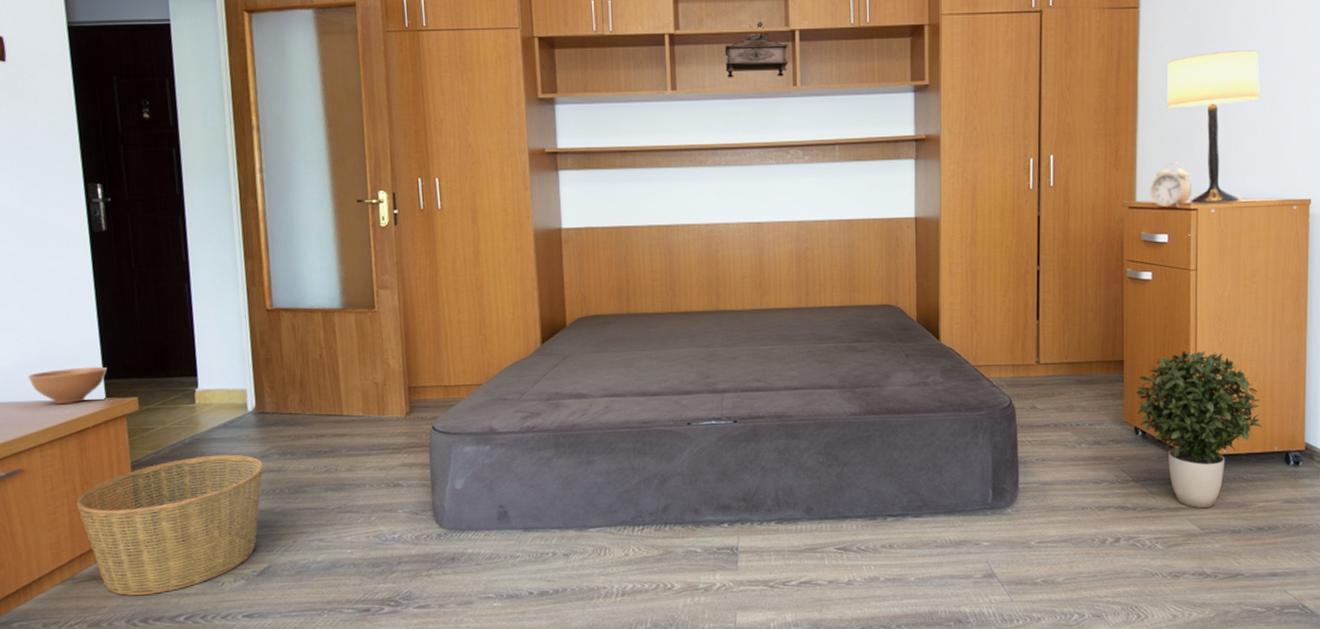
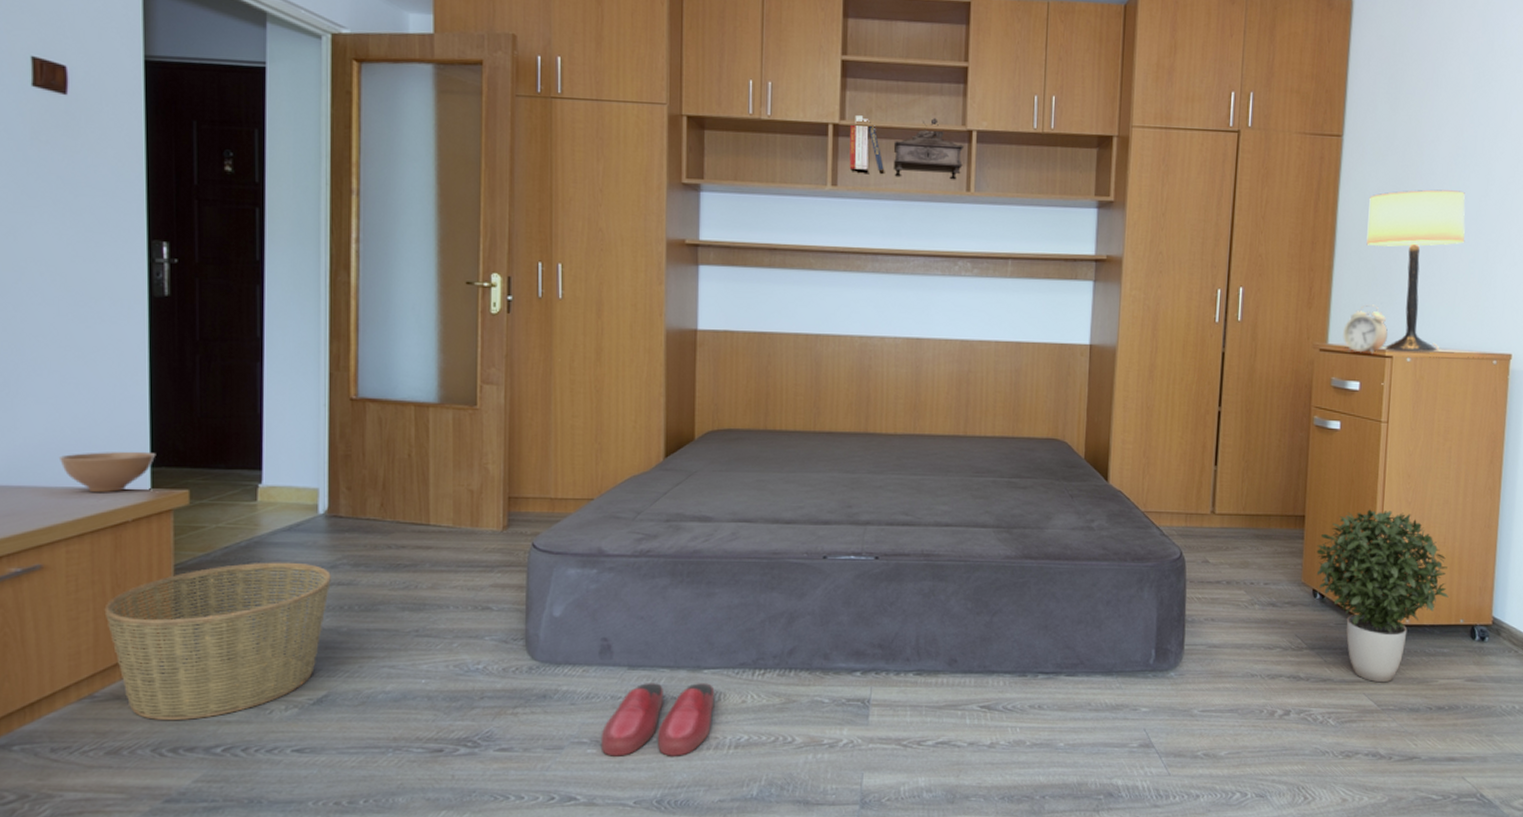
slippers: none [504,540,601,608] -> present [600,683,715,756]
books: none [684,24,719,78] -> present [849,115,885,175]

